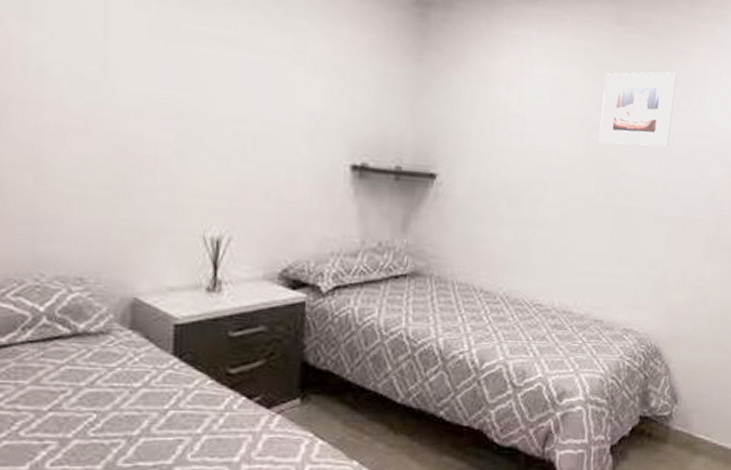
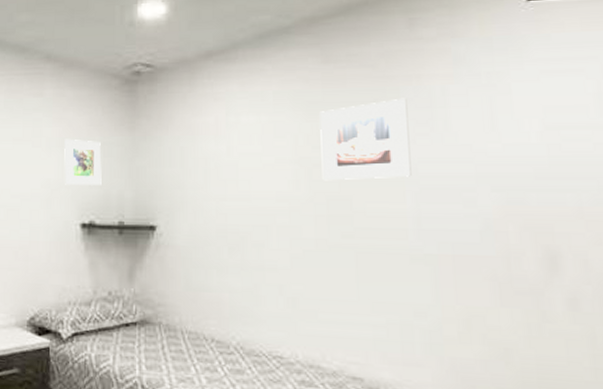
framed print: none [334,60,382,123] -> present [64,139,102,185]

